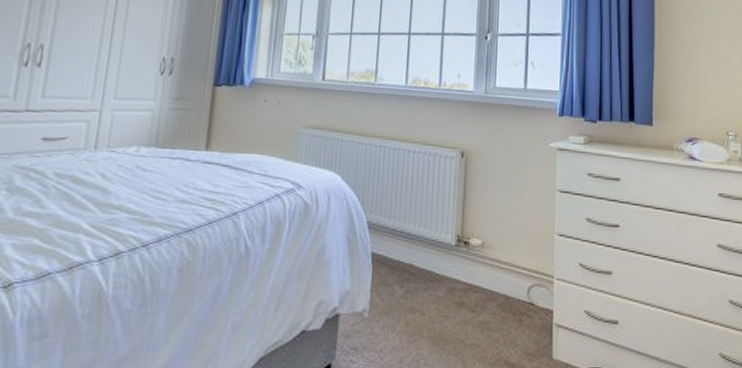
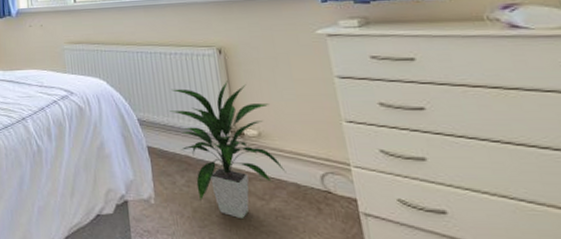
indoor plant: none [402,186,500,333] -> present [170,81,286,220]

